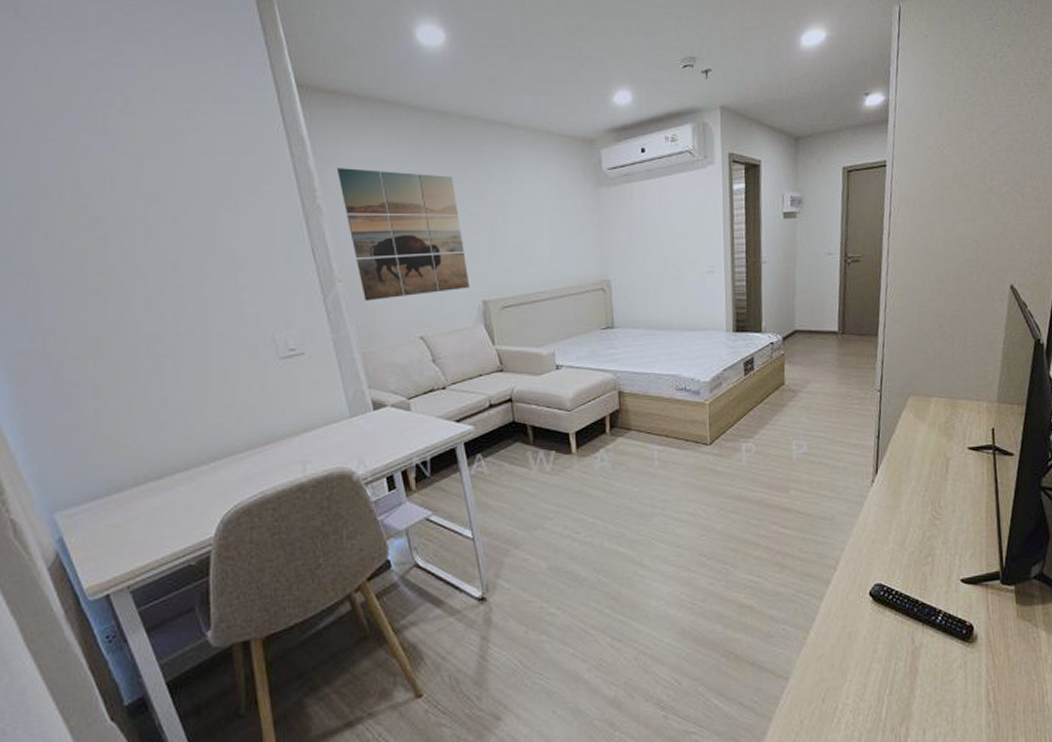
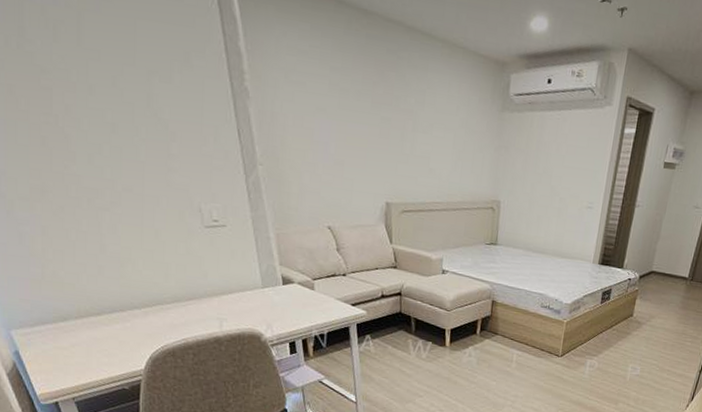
wall art: present [336,168,470,301] -> none [264,53,376,189]

